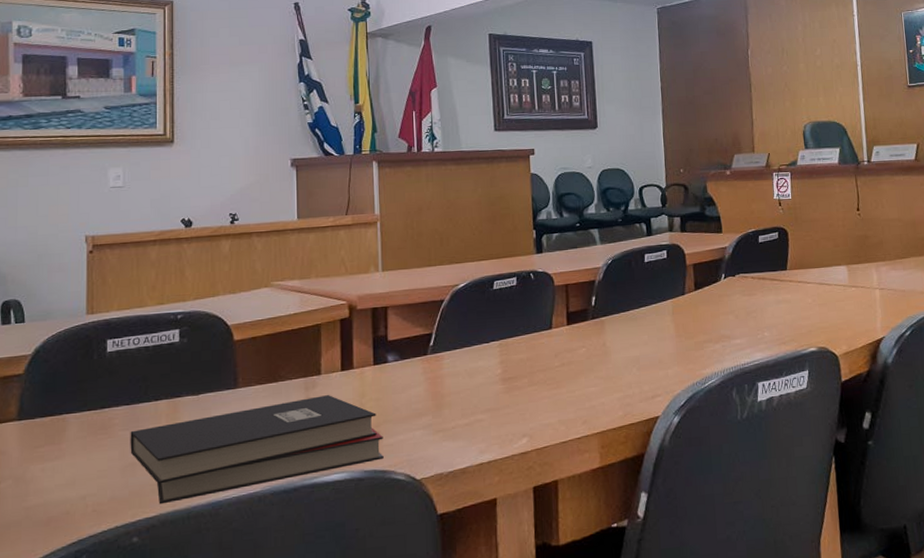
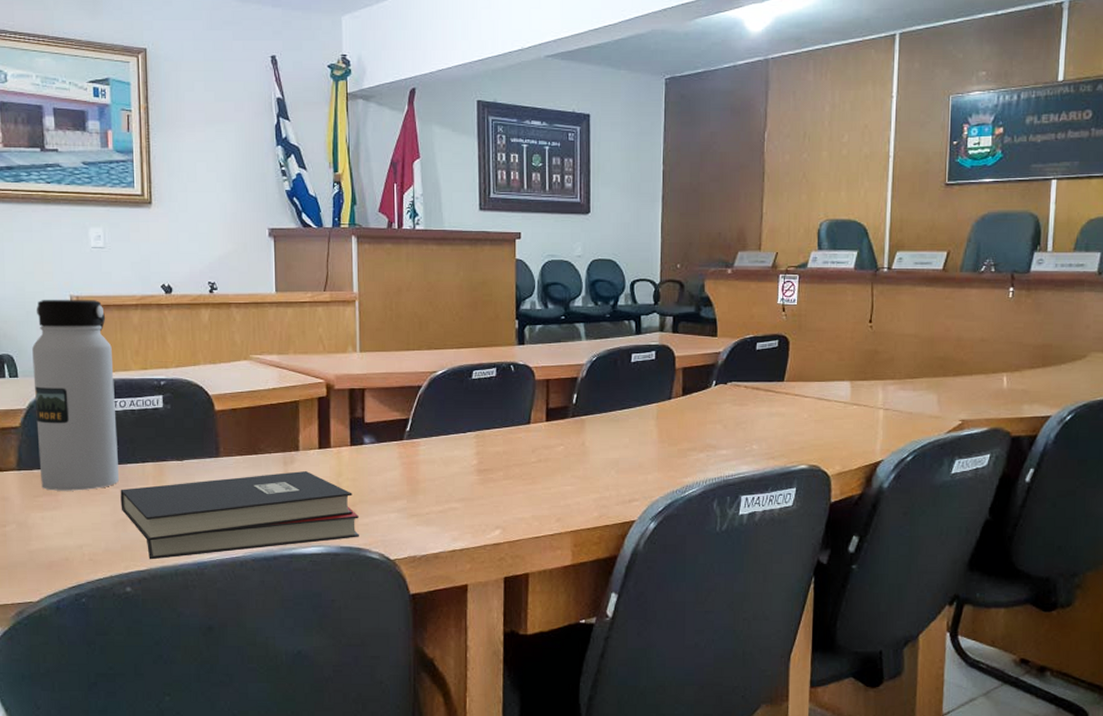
water bottle: none [41,238,130,440] -> present [32,300,120,491]

